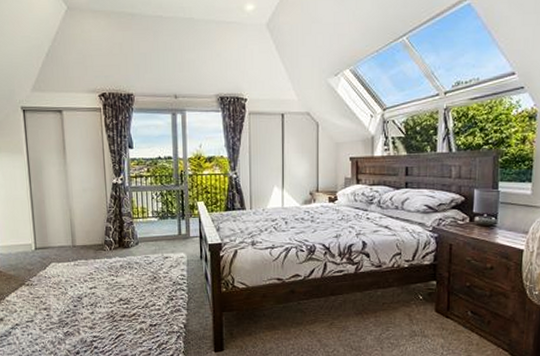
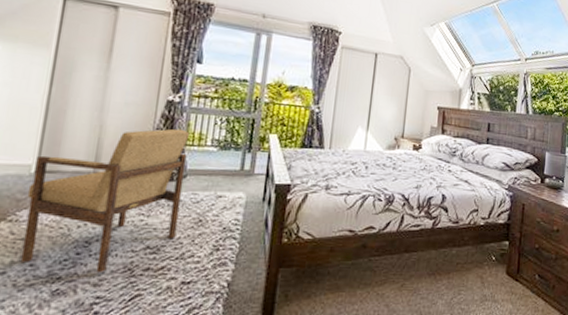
armchair: none [33,205,139,320] -> present [20,128,190,274]

